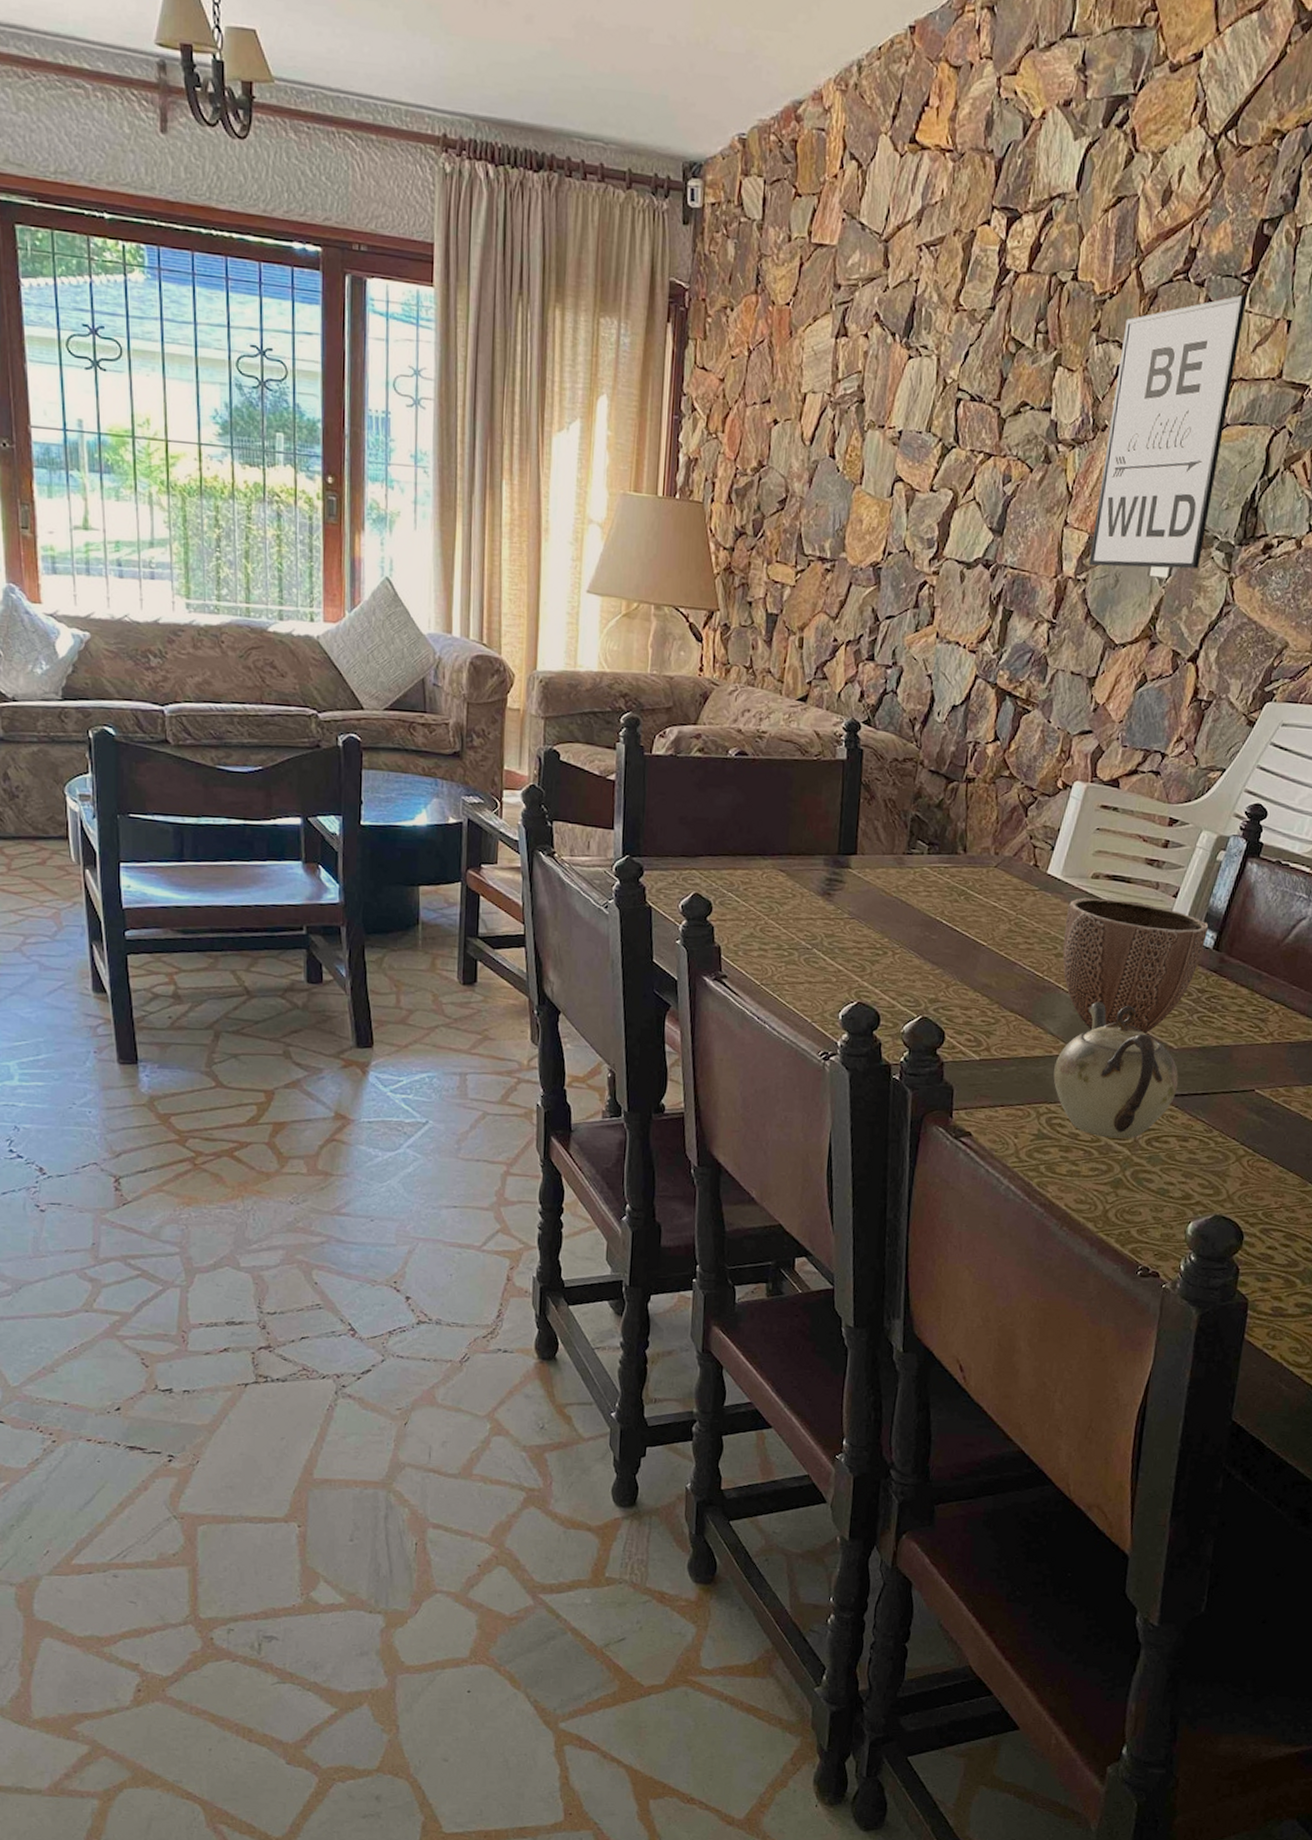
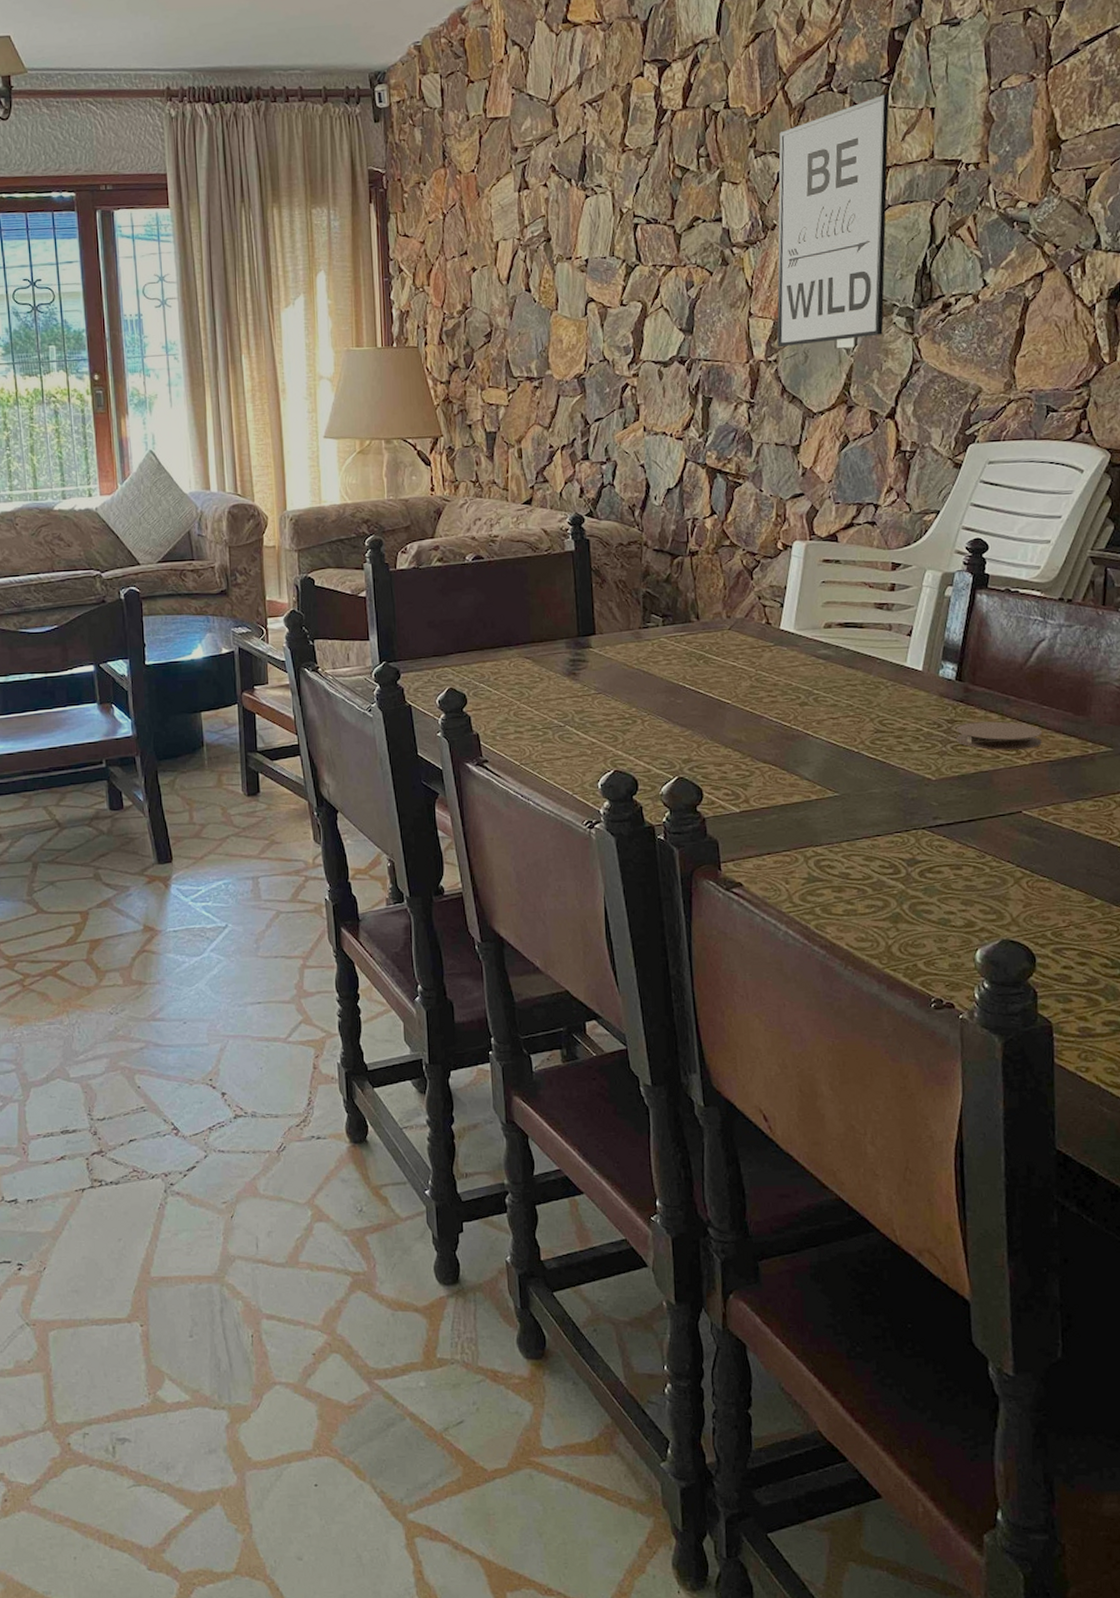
teapot: present [1053,1001,1179,1139] -> none [815,743,943,874]
decorative bowl: present [1062,897,1209,1034] -> none [804,644,948,771]
coaster: none [1203,994,1288,1028] -> present [956,721,1043,750]

